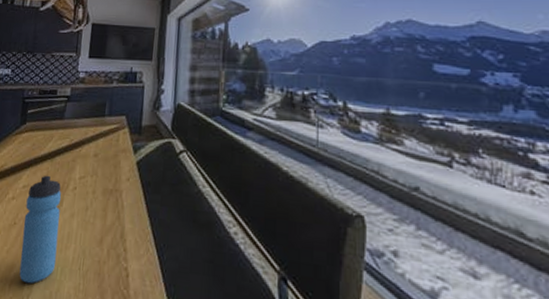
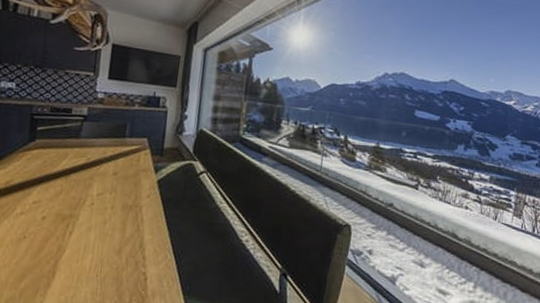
water bottle: present [19,175,62,284] -> none [30,191,78,292]

